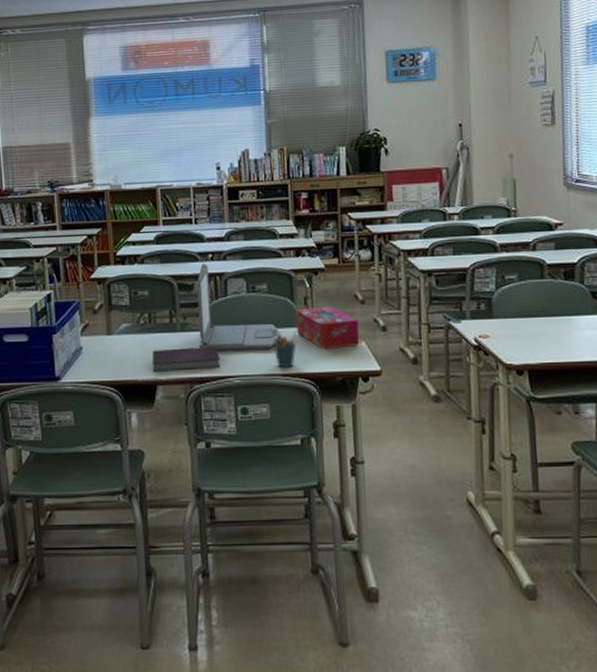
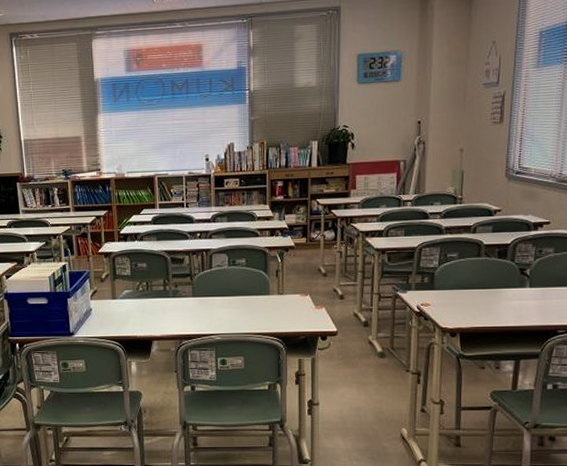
notebook: present [152,347,221,372] -> none [149,310,205,330]
laptop: present [197,263,281,351] -> none [187,241,255,313]
pen holder: present [272,330,297,368] -> none [248,297,269,328]
tissue box: present [296,306,360,350] -> none [269,278,321,314]

